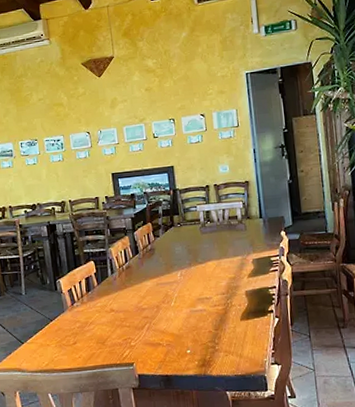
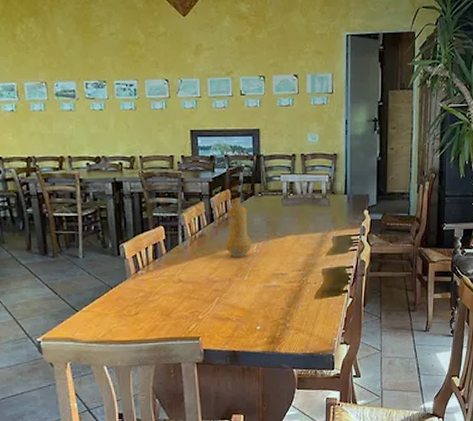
pepper mill: none [150,230,176,285] -> present [225,198,253,257]

